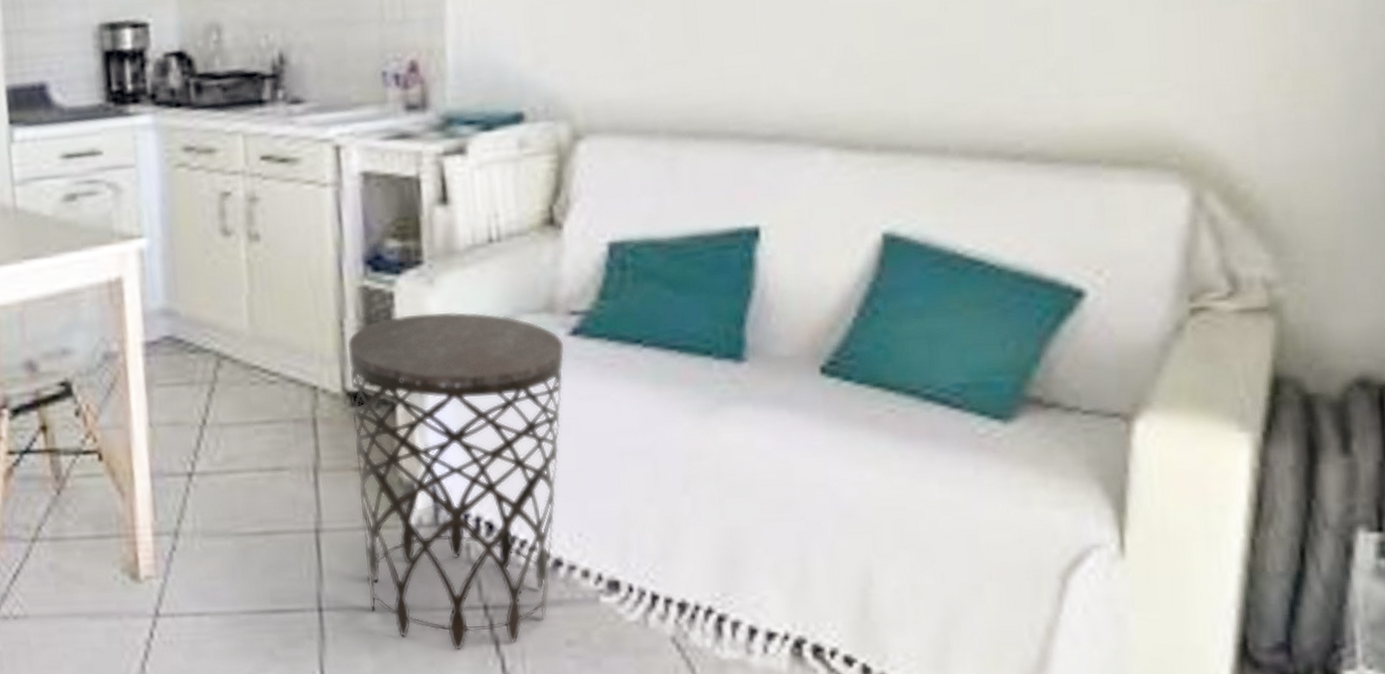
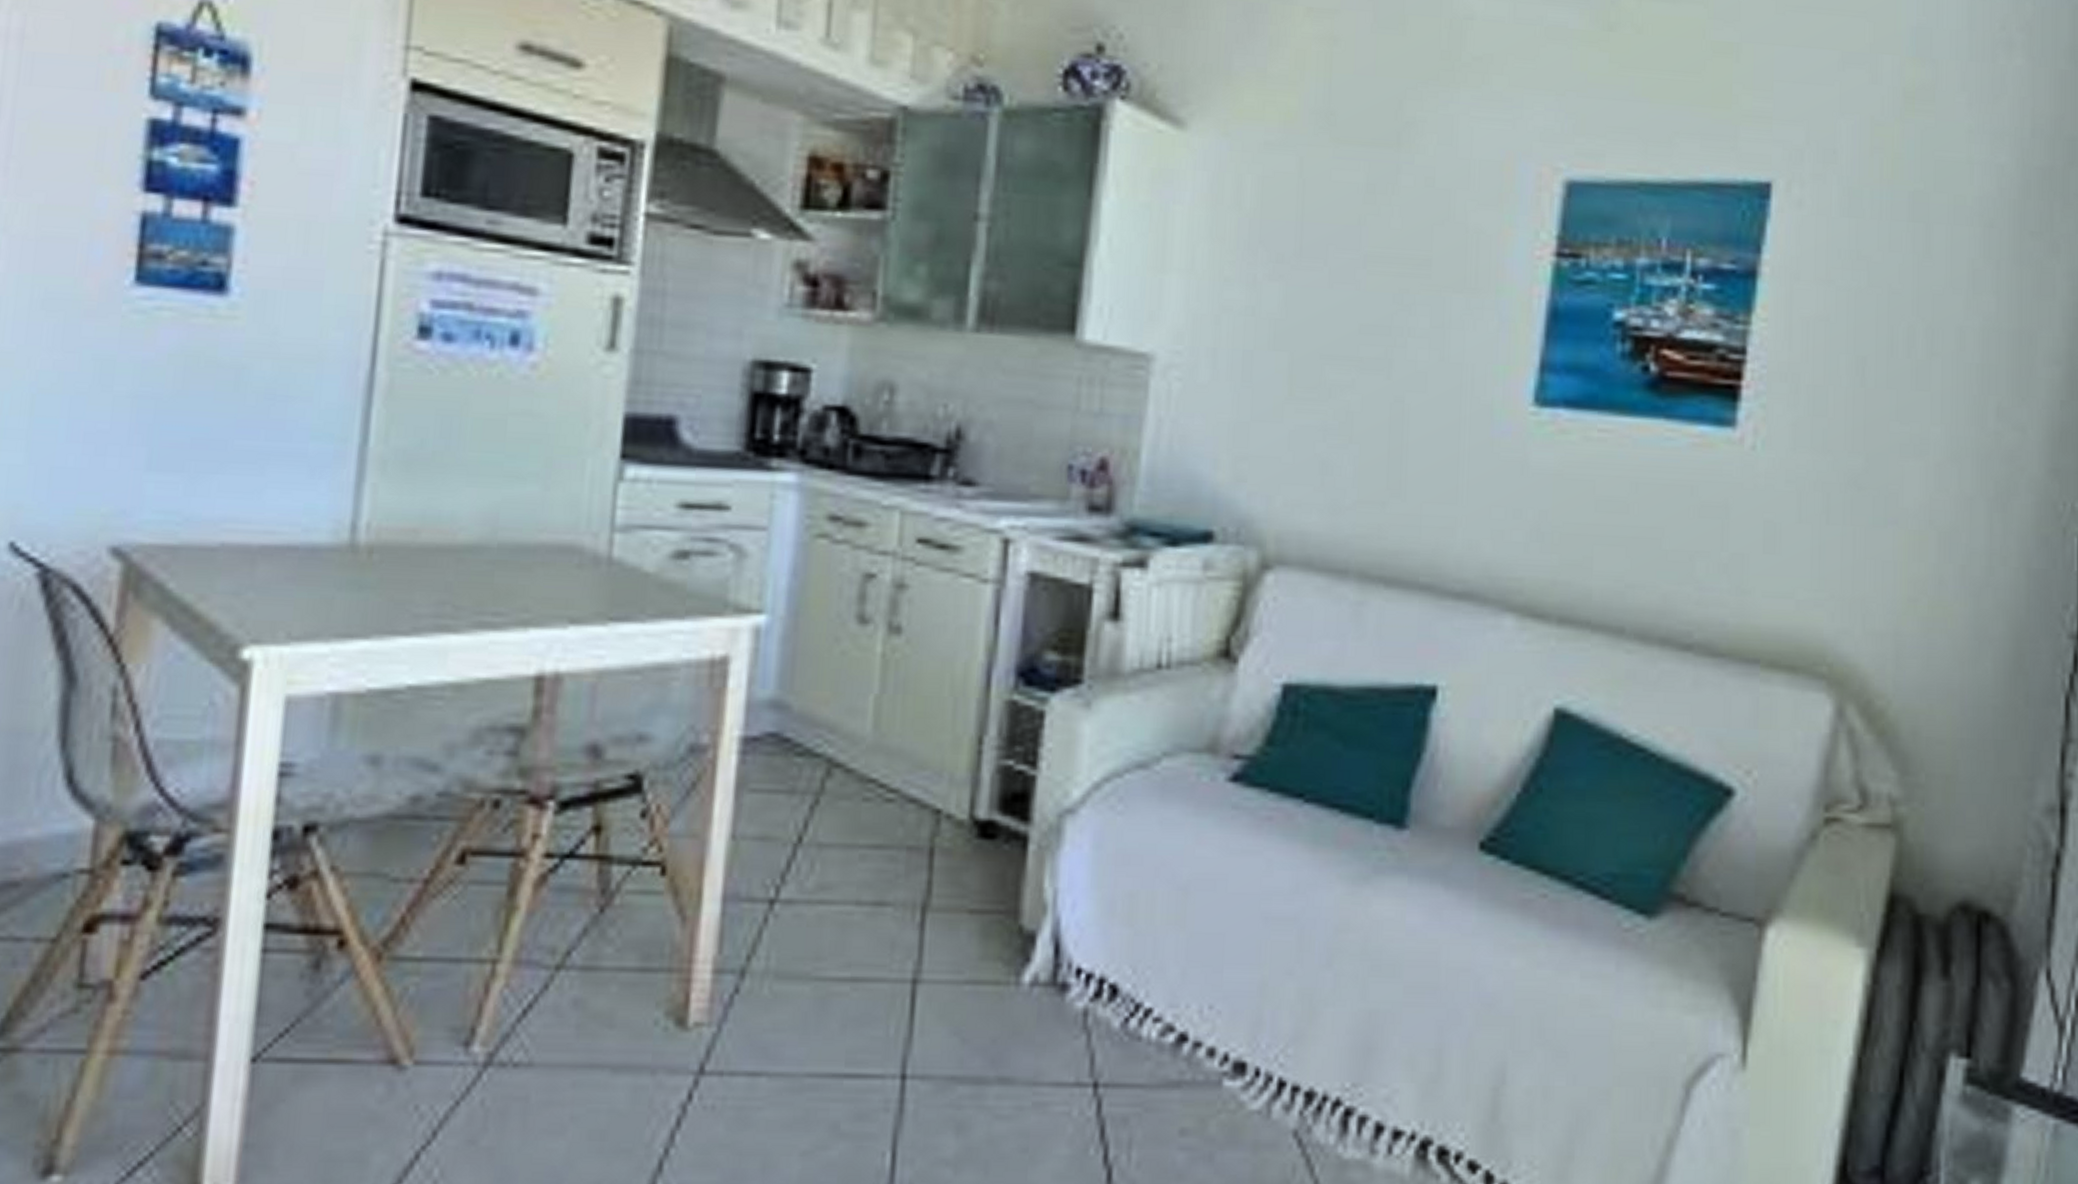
side table: present [347,311,565,651] -> none [962,738,1223,1135]

